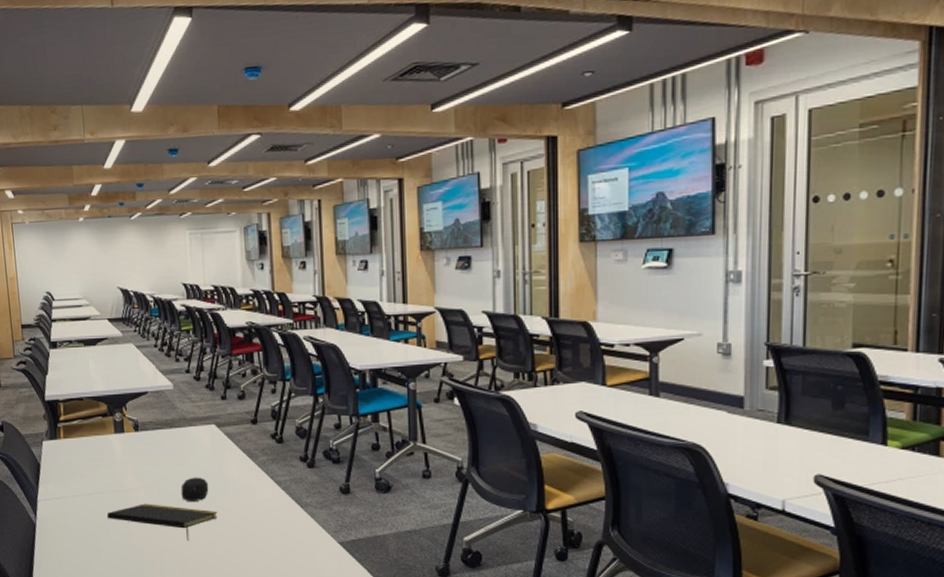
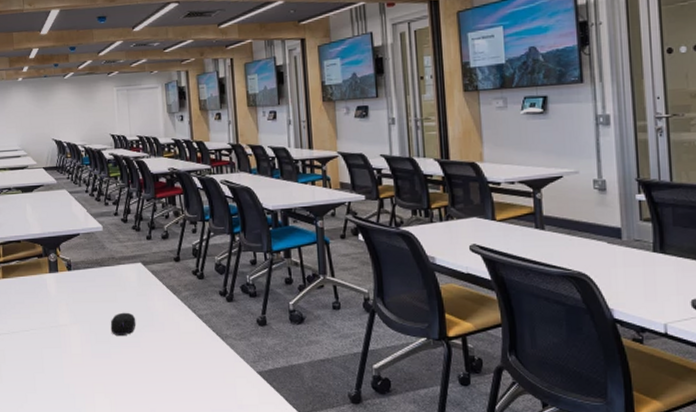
notepad: present [106,503,218,541] -> none [41,338,145,373]

